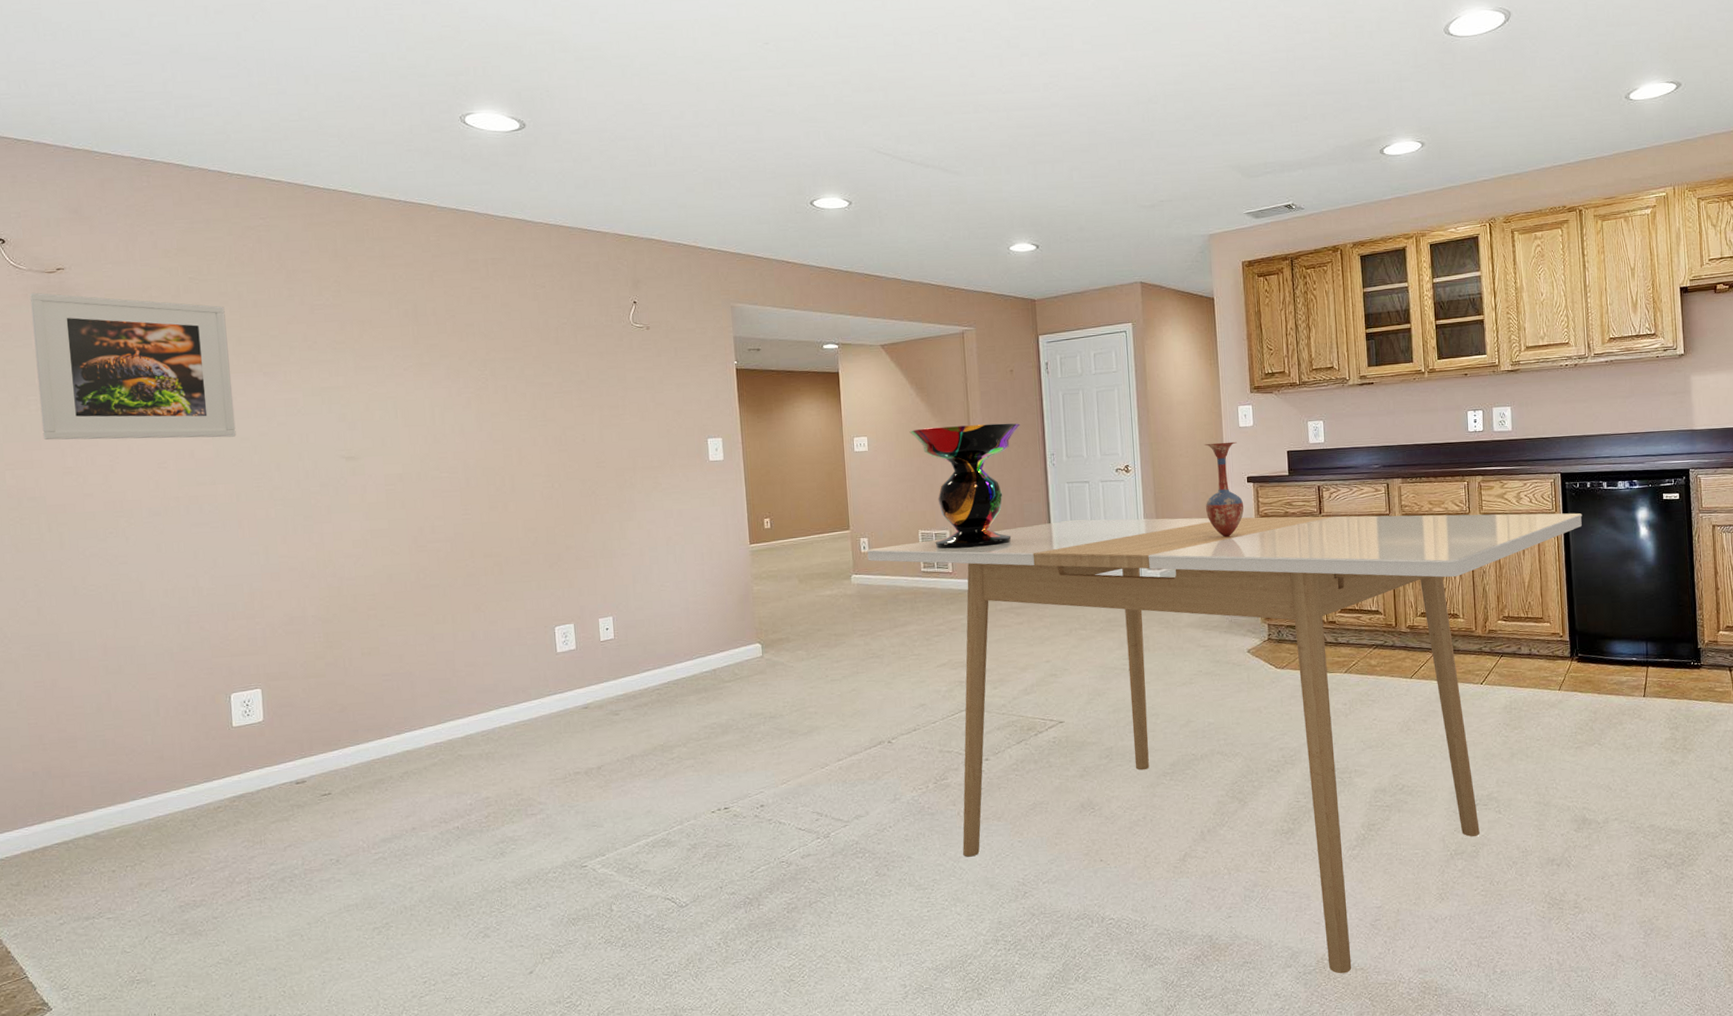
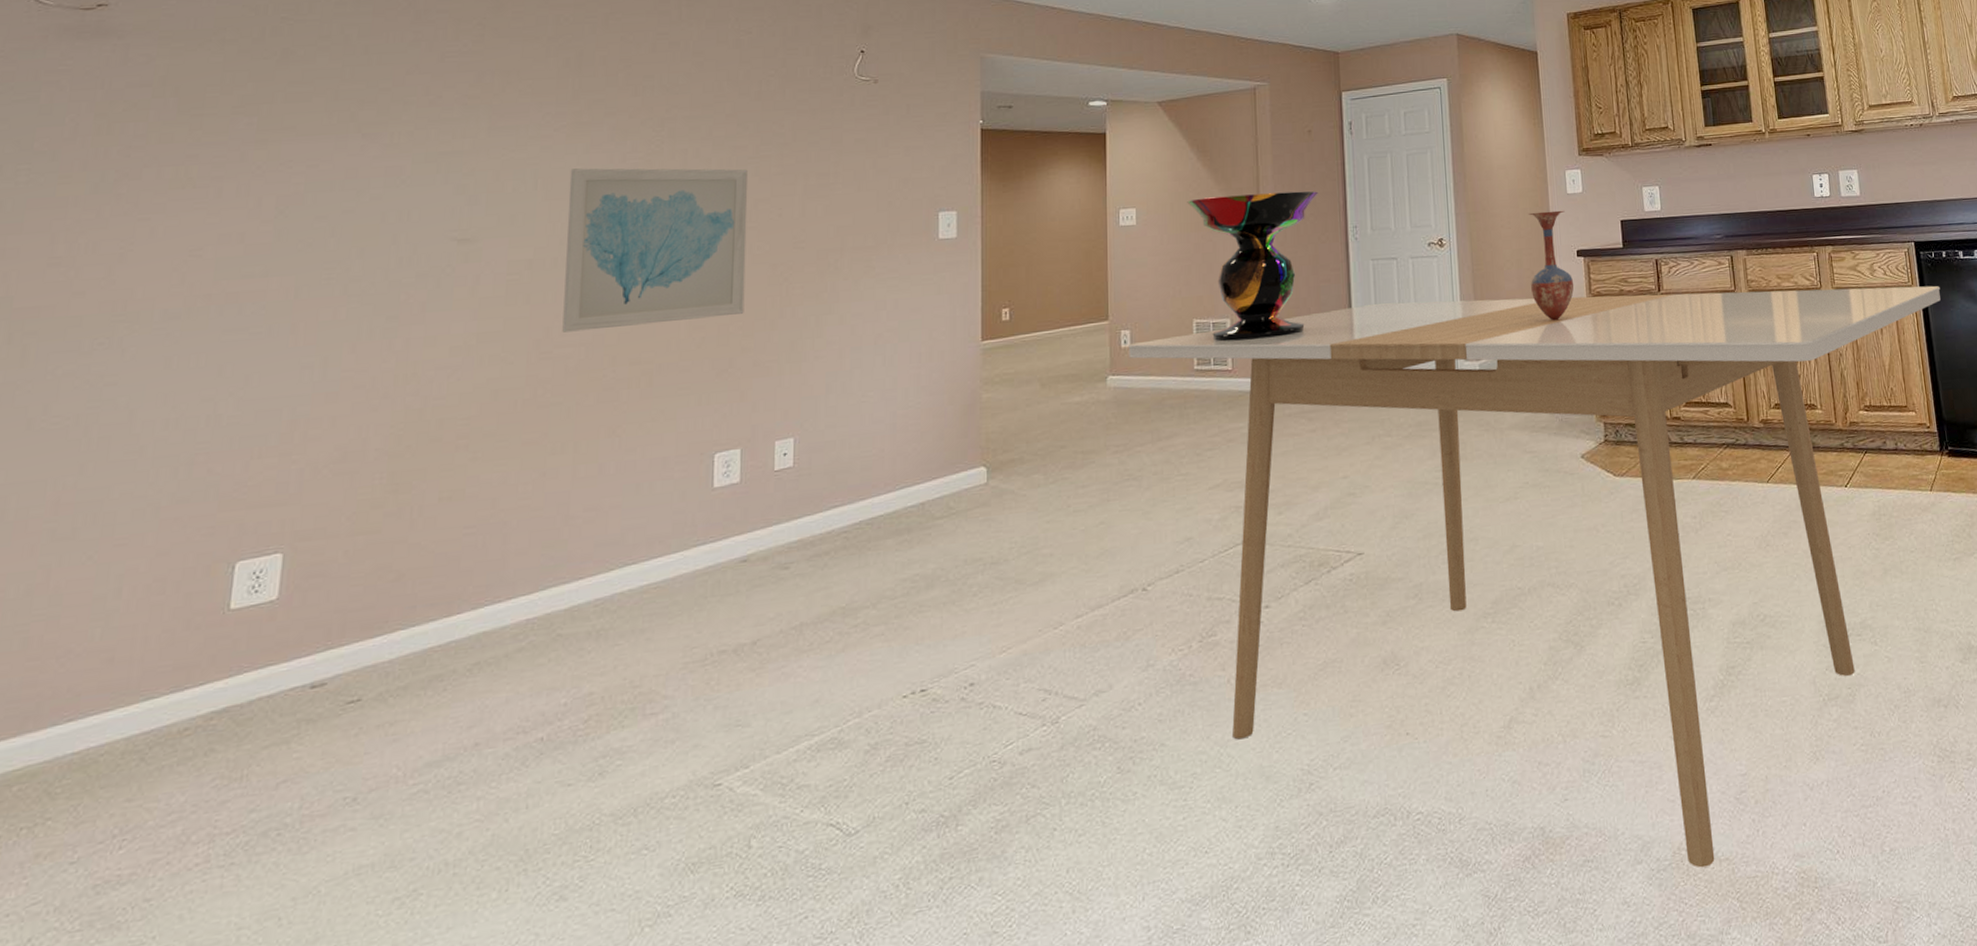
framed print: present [29,292,236,440] -> none [28,33,323,222]
wall art: none [420,400,565,531] -> present [562,168,748,333]

